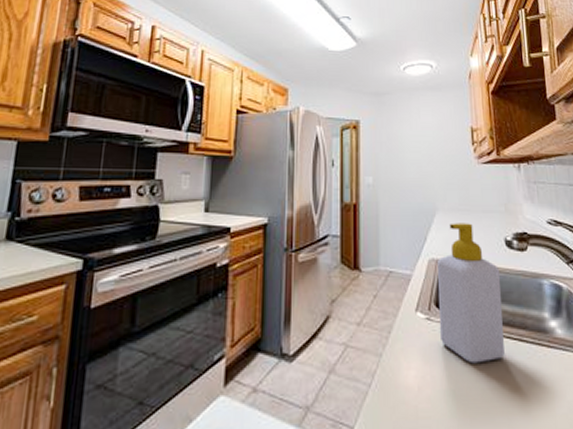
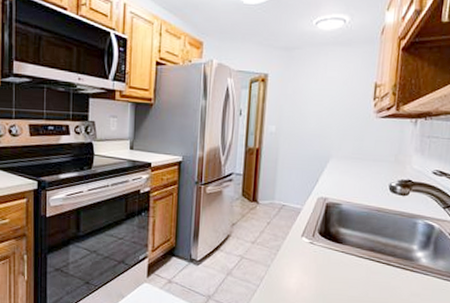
soap bottle: present [438,223,505,364] -> none [319,168,381,278]

